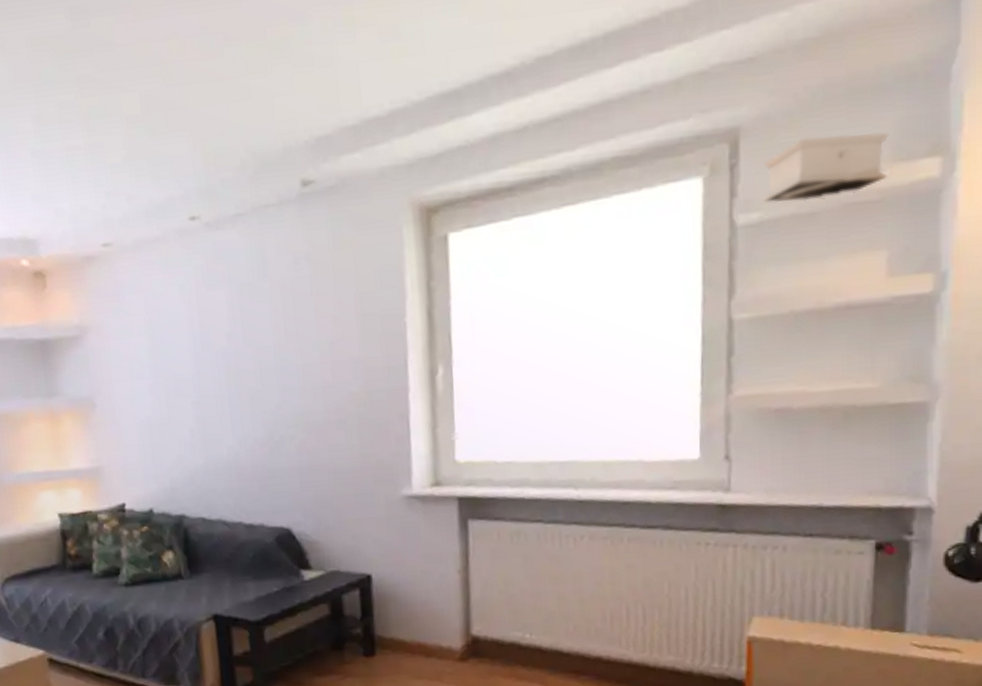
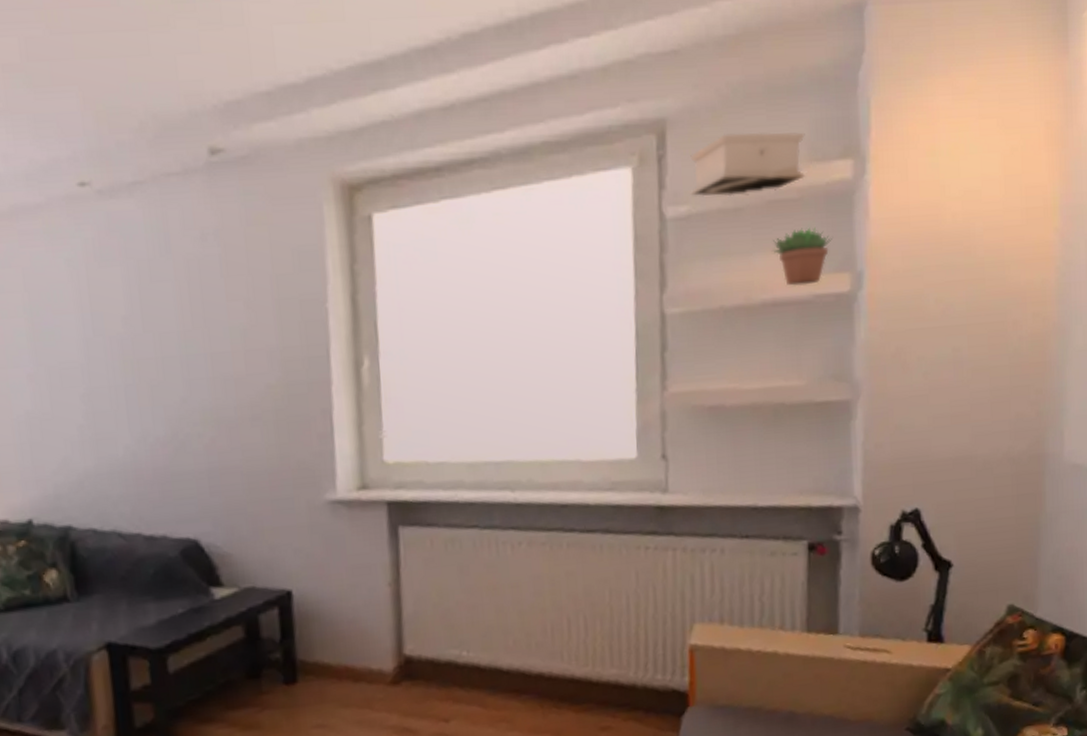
succulent plant: none [849,228,915,289] -> present [772,227,832,286]

